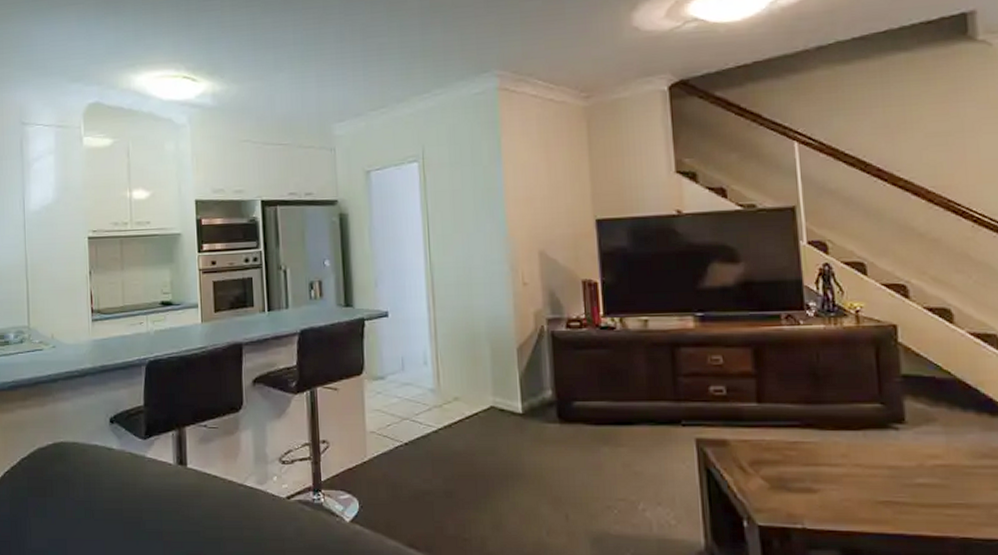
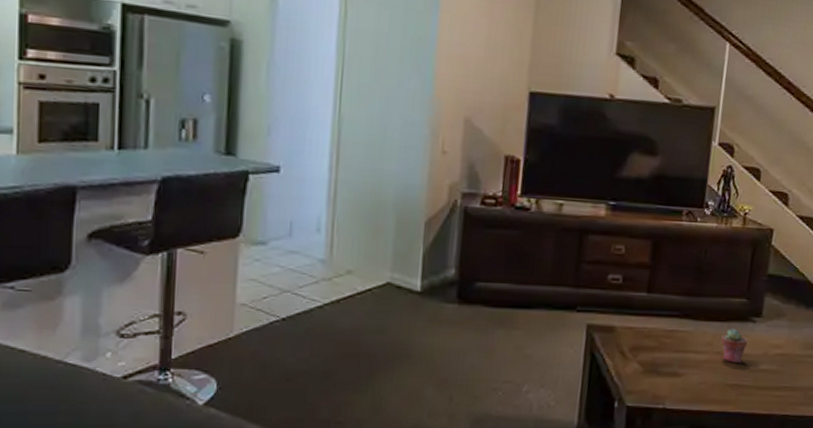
potted succulent: none [858,438,894,478] -> present [721,329,748,364]

